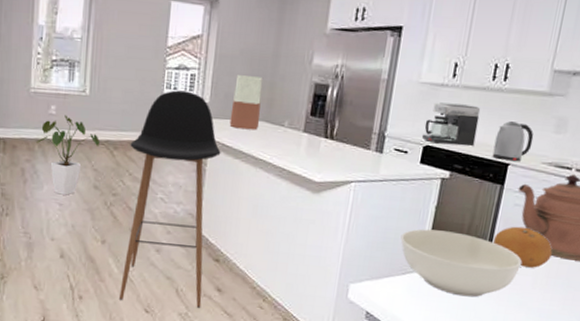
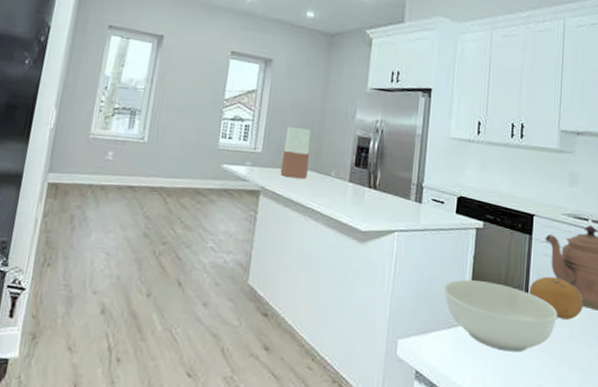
house plant: present [36,115,99,196] -> none [90,161,154,245]
bar stool: present [119,90,221,308] -> none [161,139,272,370]
coffee maker: present [421,102,481,147] -> none [455,156,504,198]
kettle: present [492,121,534,162] -> none [519,175,552,213]

